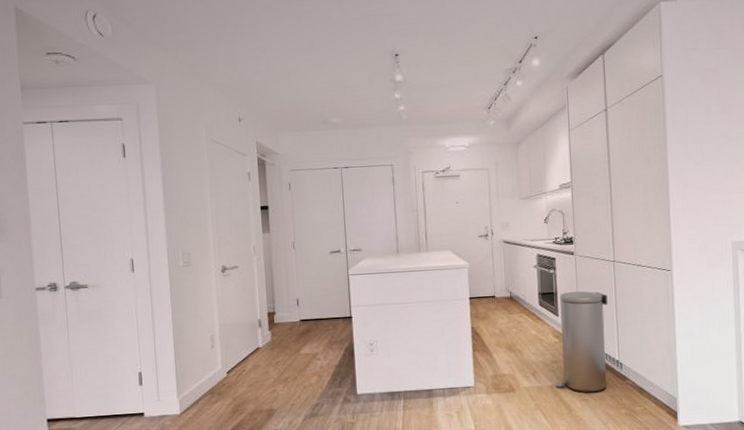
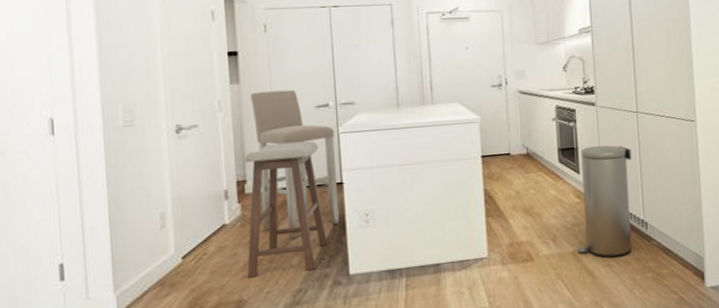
bar stool: none [272,280,339,392] -> present [243,140,327,278]
bar stool: none [278,238,349,362] -> present [251,89,339,240]

